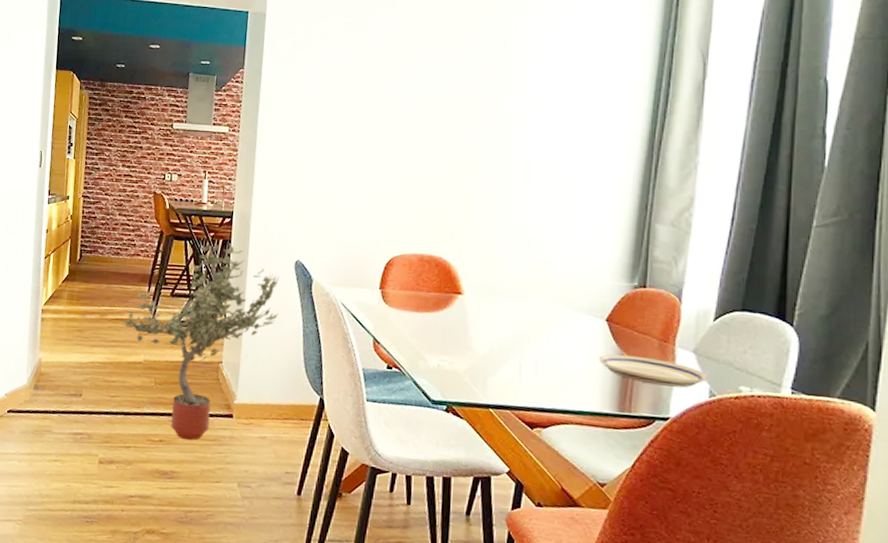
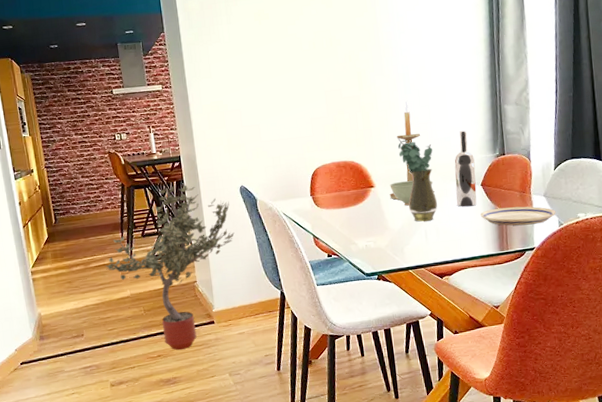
candlestick: none [480,195,541,317] -> present [389,100,435,200]
bowl: none [483,294,542,327] -> present [389,181,434,206]
vase: none [502,240,547,352] -> present [397,138,438,222]
wine bottle: none [568,246,603,345] -> present [454,130,477,207]

